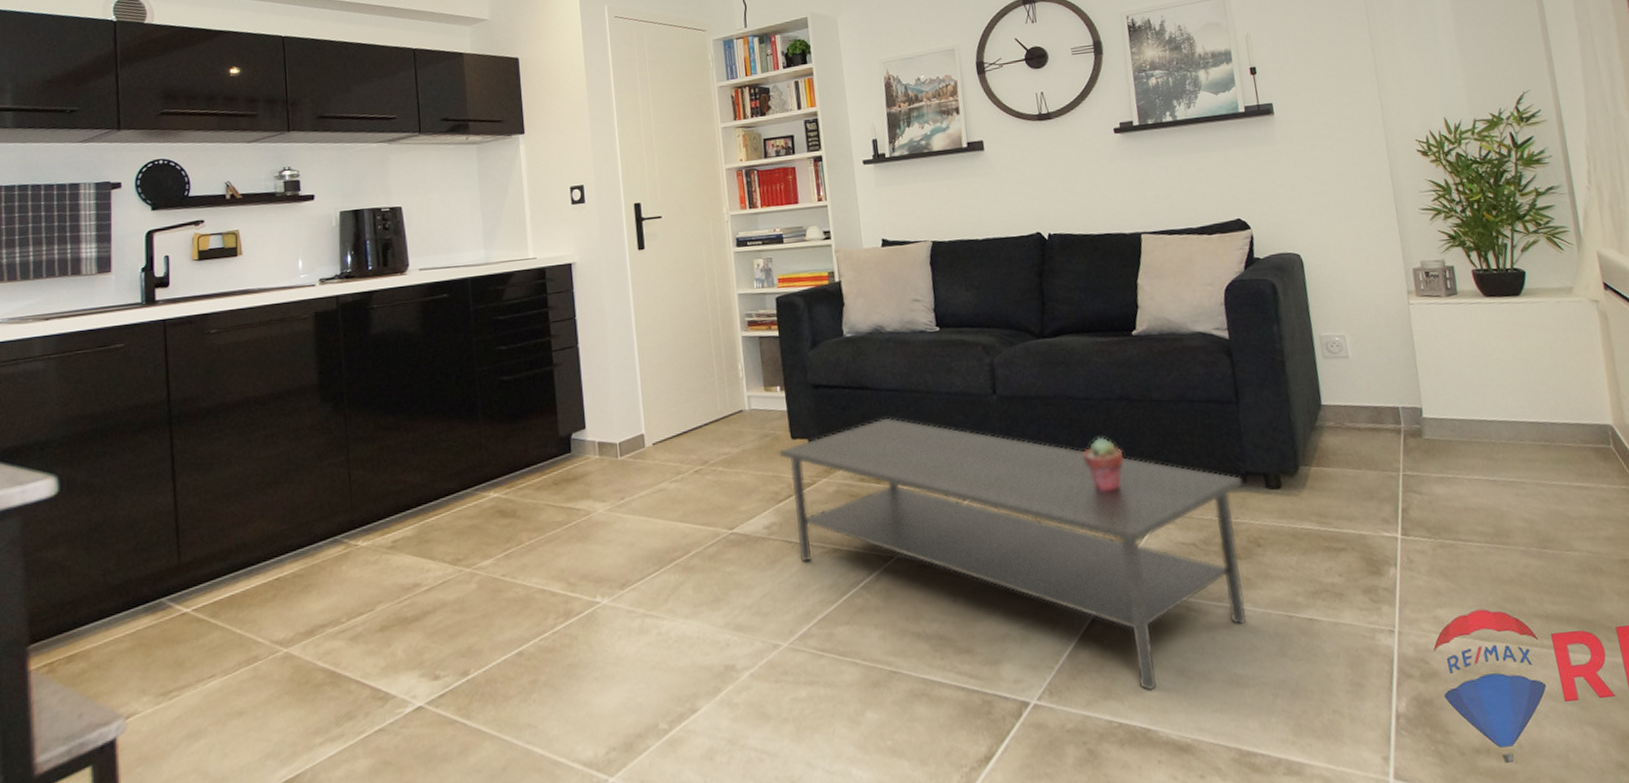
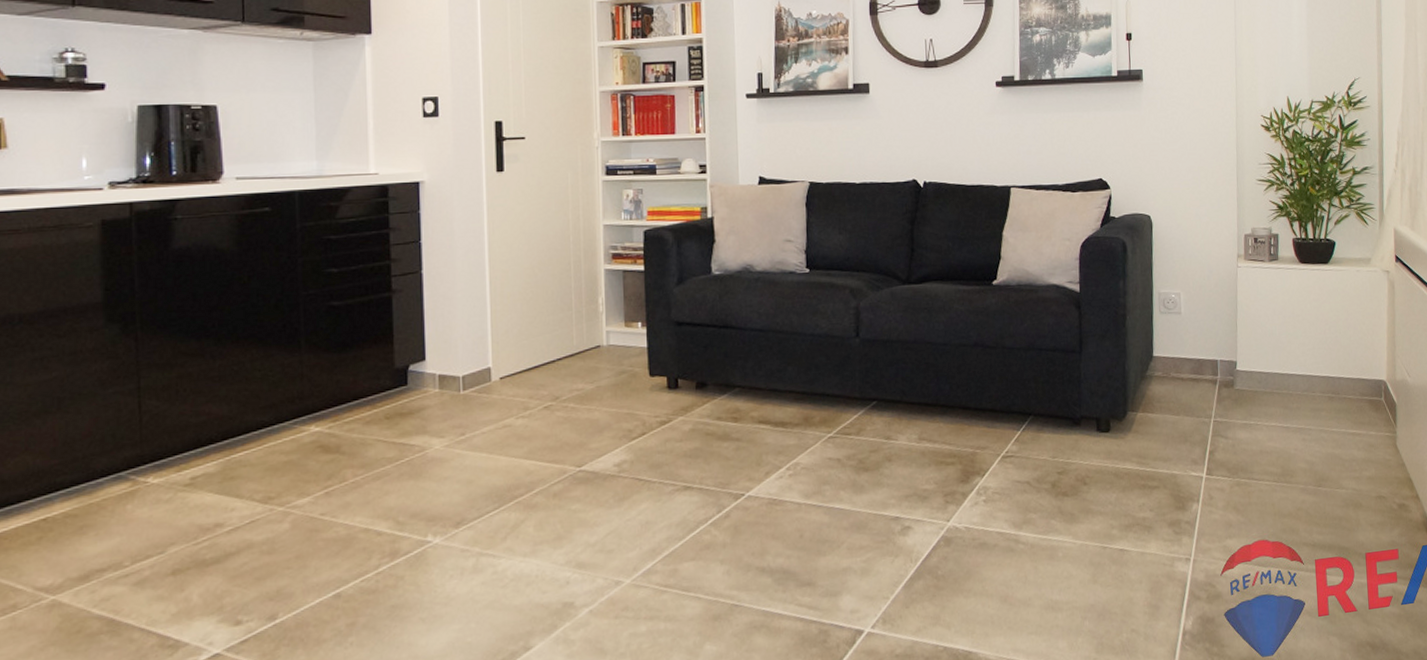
coffee table: present [779,417,1247,692] -> none [635,357,1077,618]
potted succulent: present [1082,436,1125,492] -> none [935,381,975,433]

